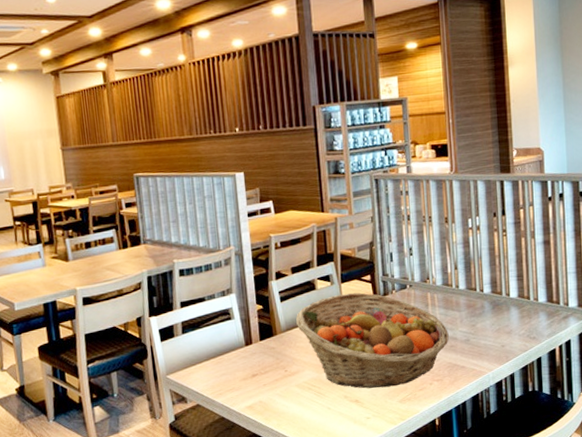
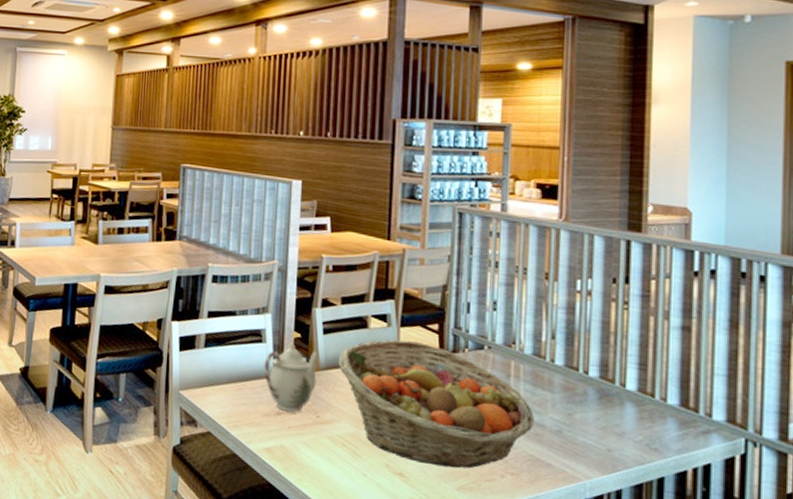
teapot: none [235,314,281,372] -> present [264,342,319,412]

